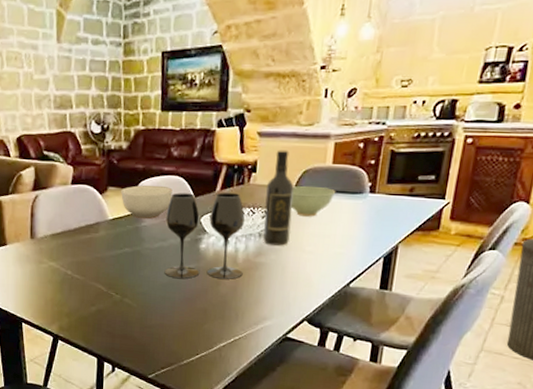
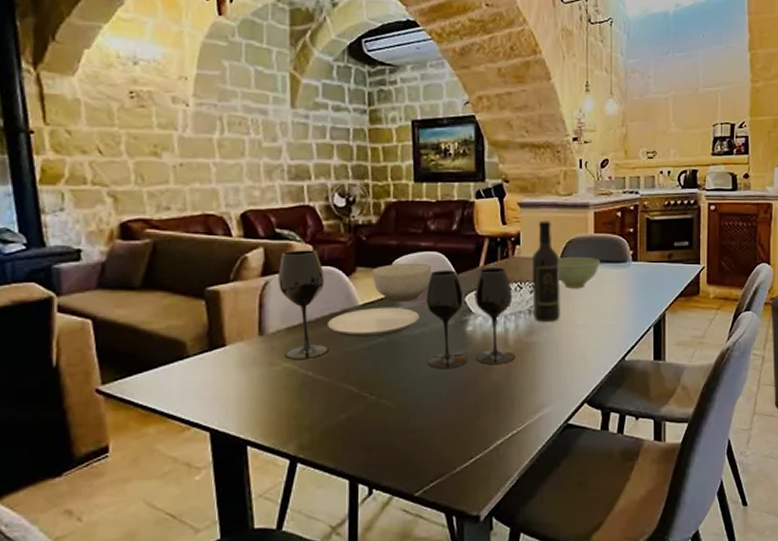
wineglass: none [45,170,84,261] -> present [277,250,329,360]
plate: none [84,222,160,247] -> present [328,307,419,337]

